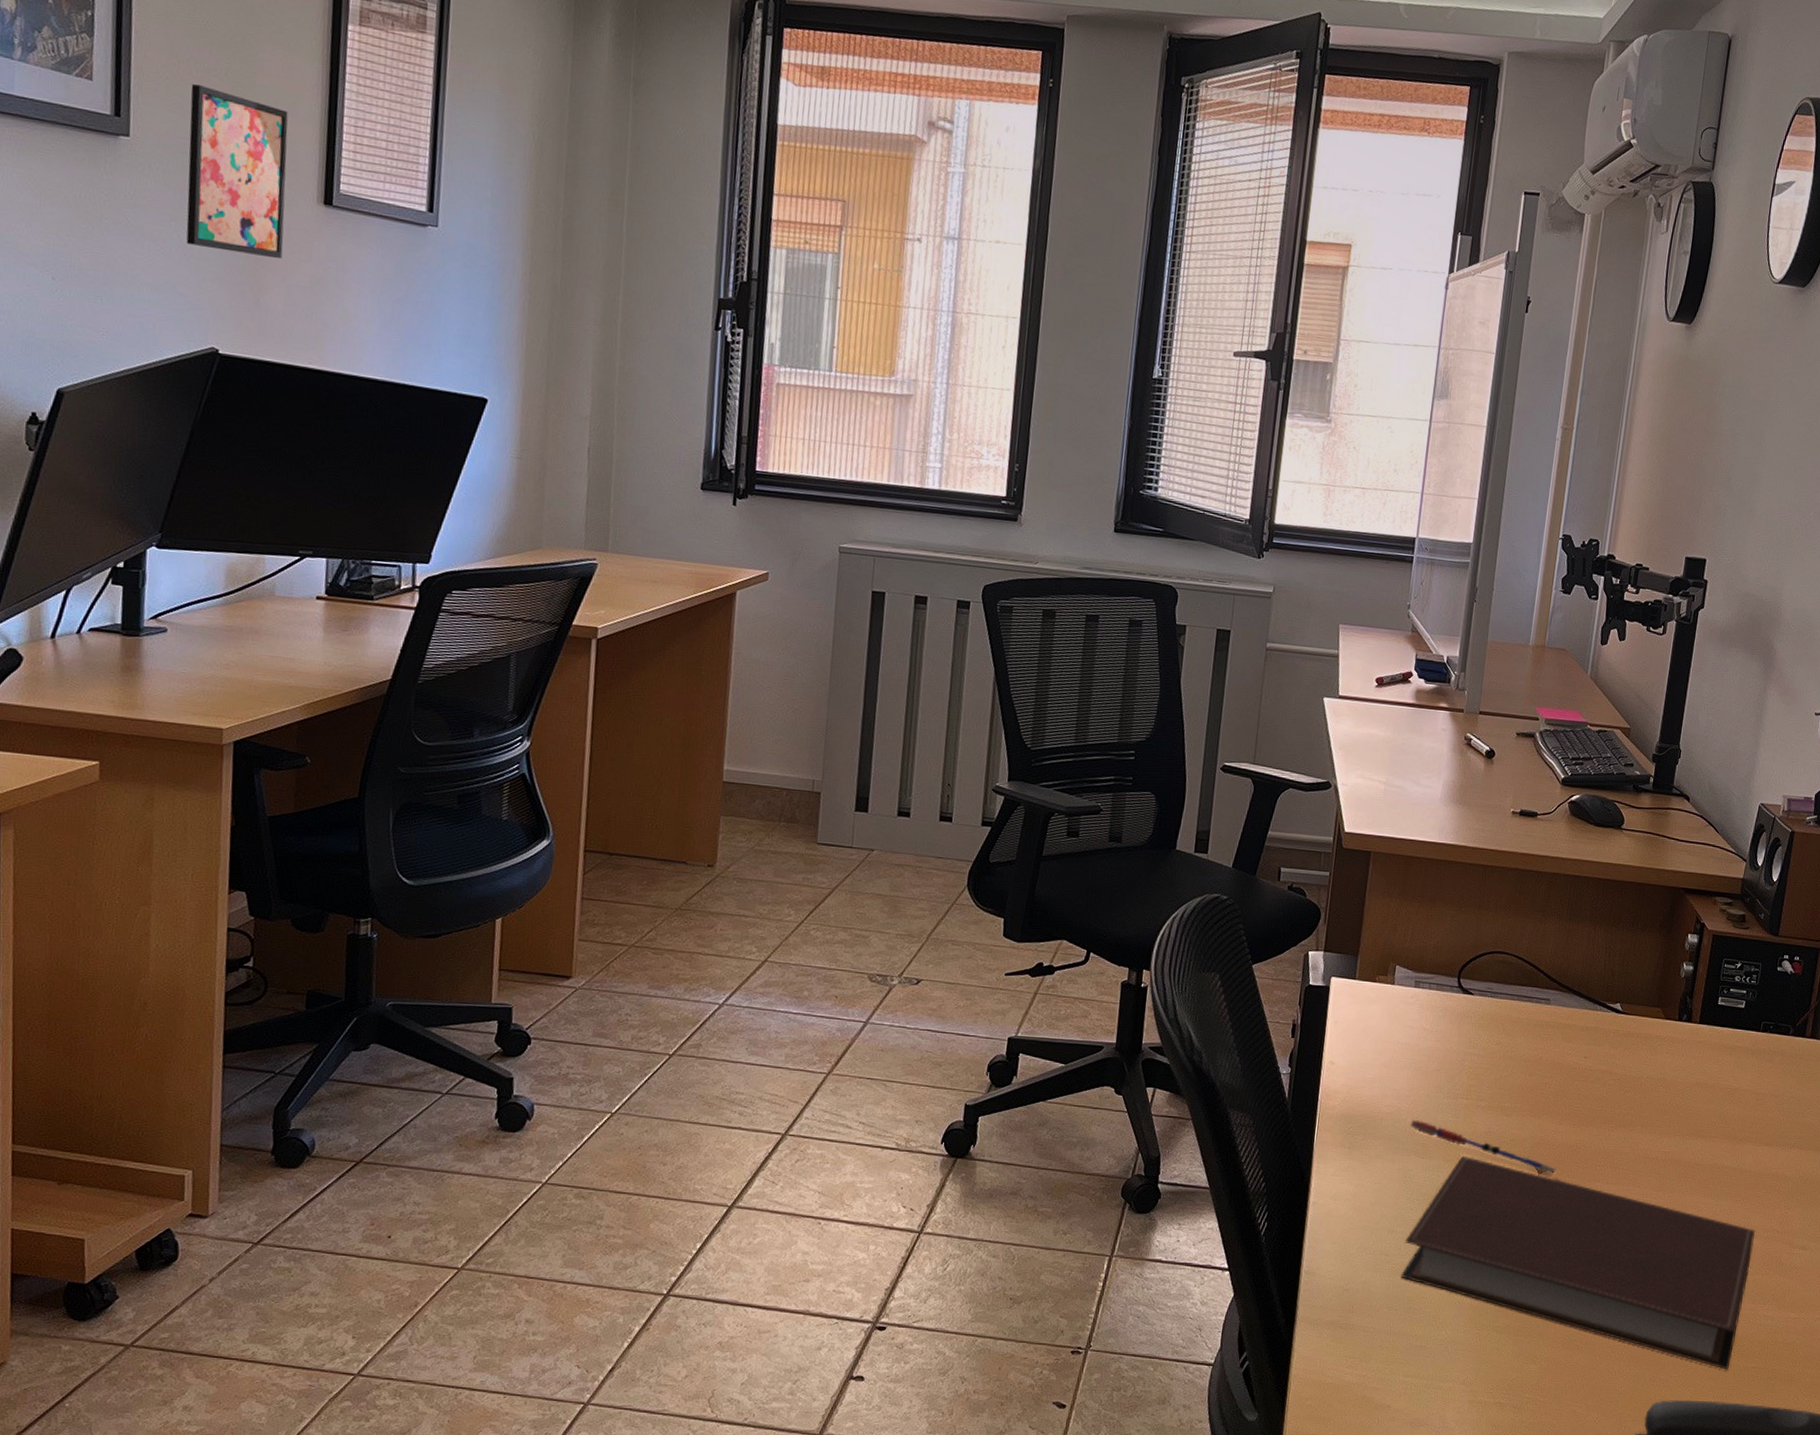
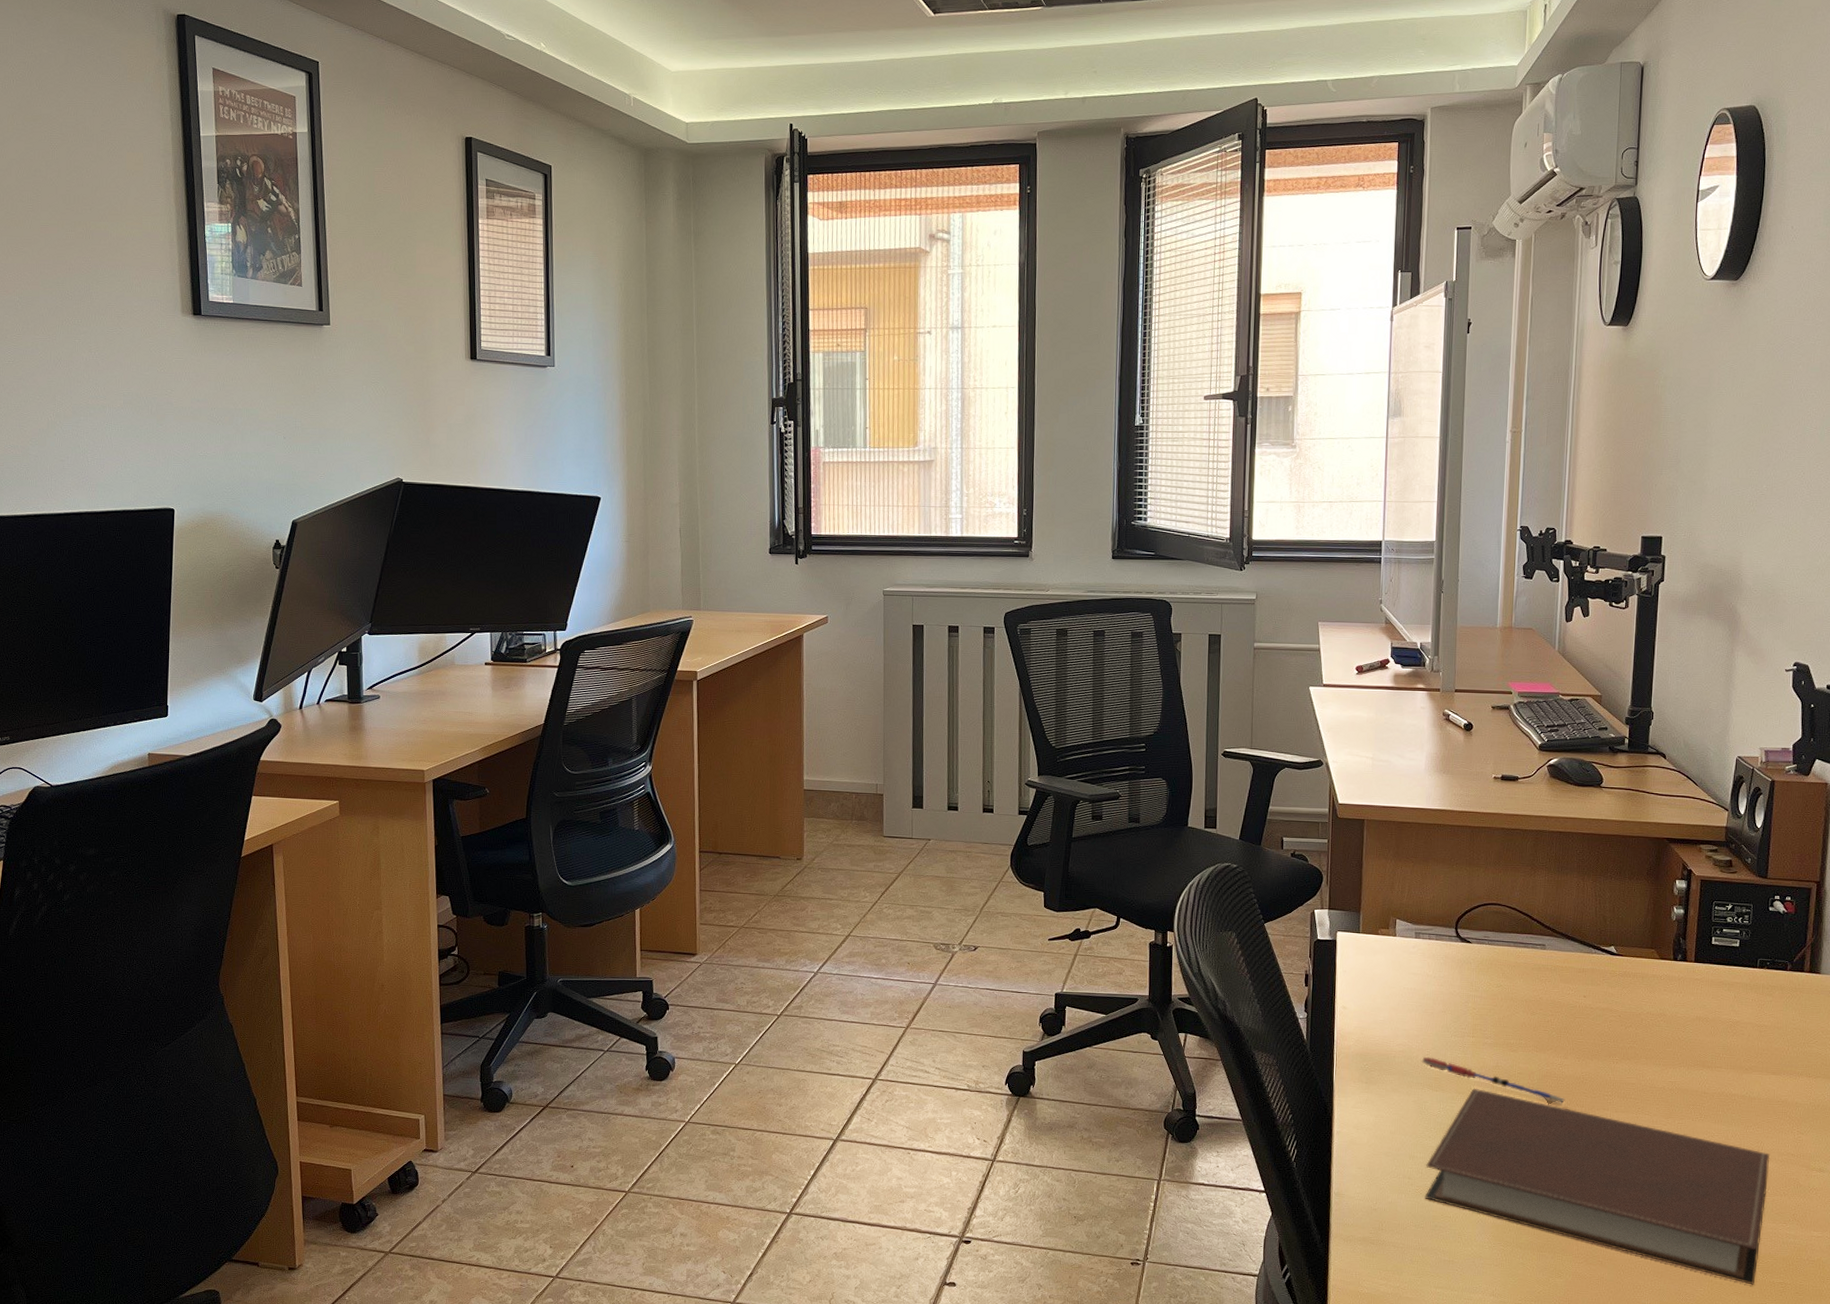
wall art: present [186,84,288,258] -> none [370,280,443,404]

